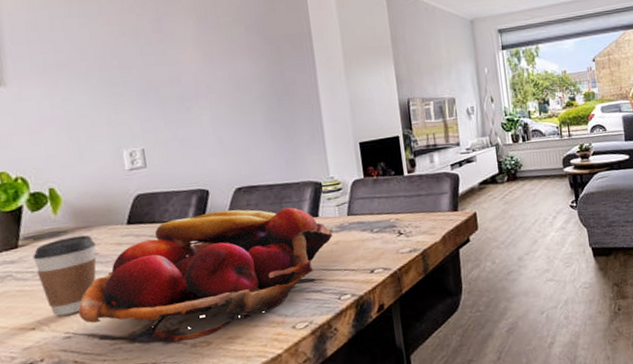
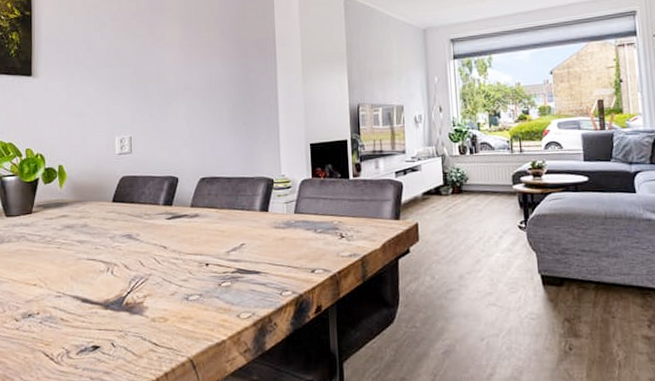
coffee cup: present [33,235,97,316] -> none [41,208,88,276]
fruit basket: present [78,207,333,342] -> none [69,197,281,314]

